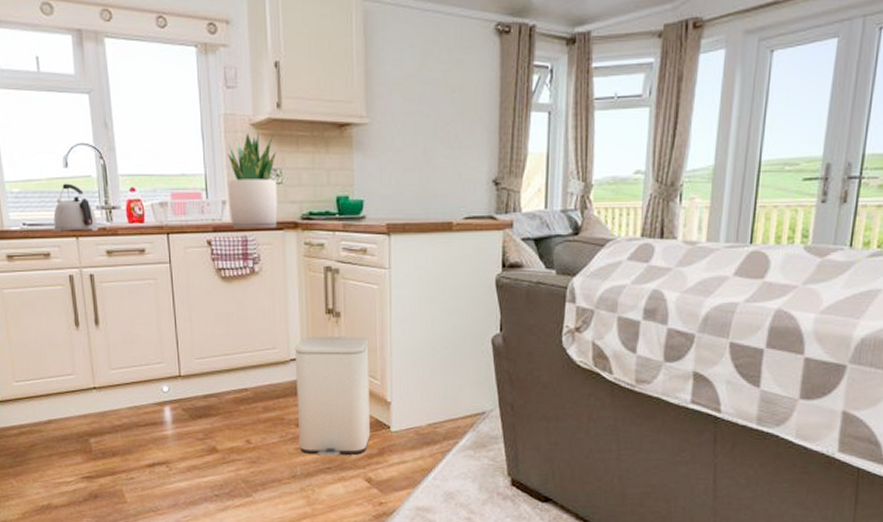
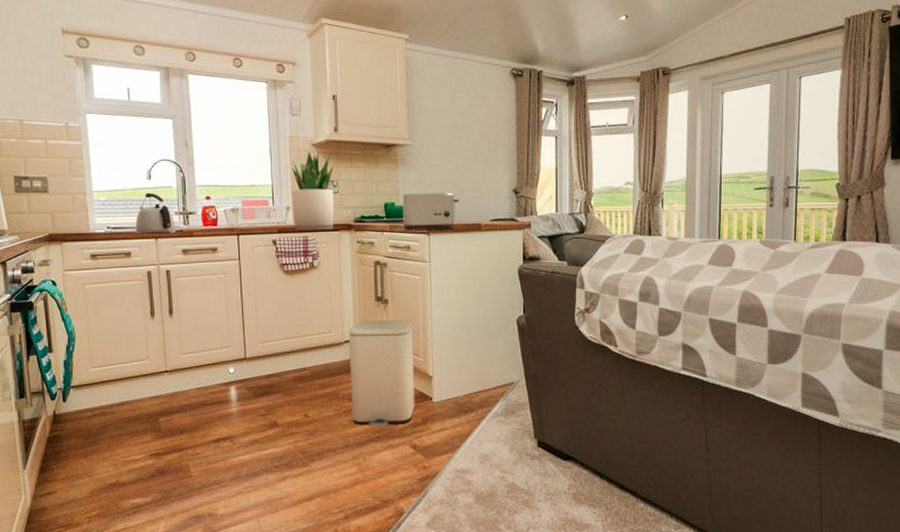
toaster: none [358,184,426,230] -> present [402,193,459,231]

